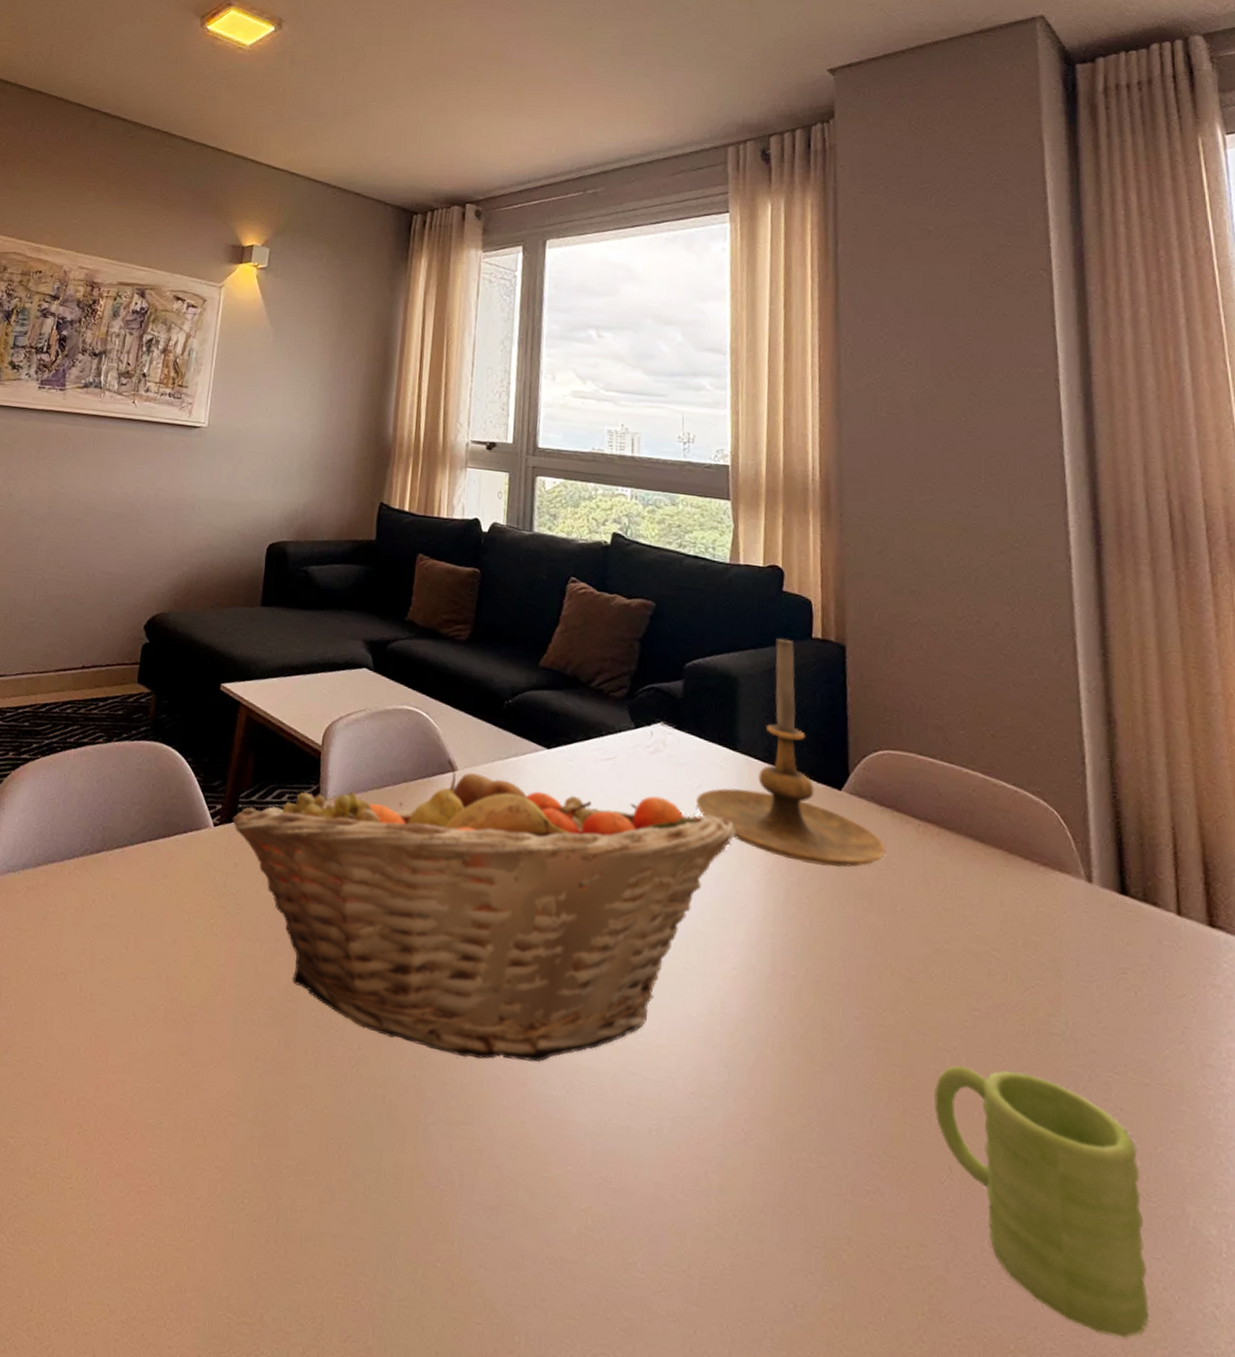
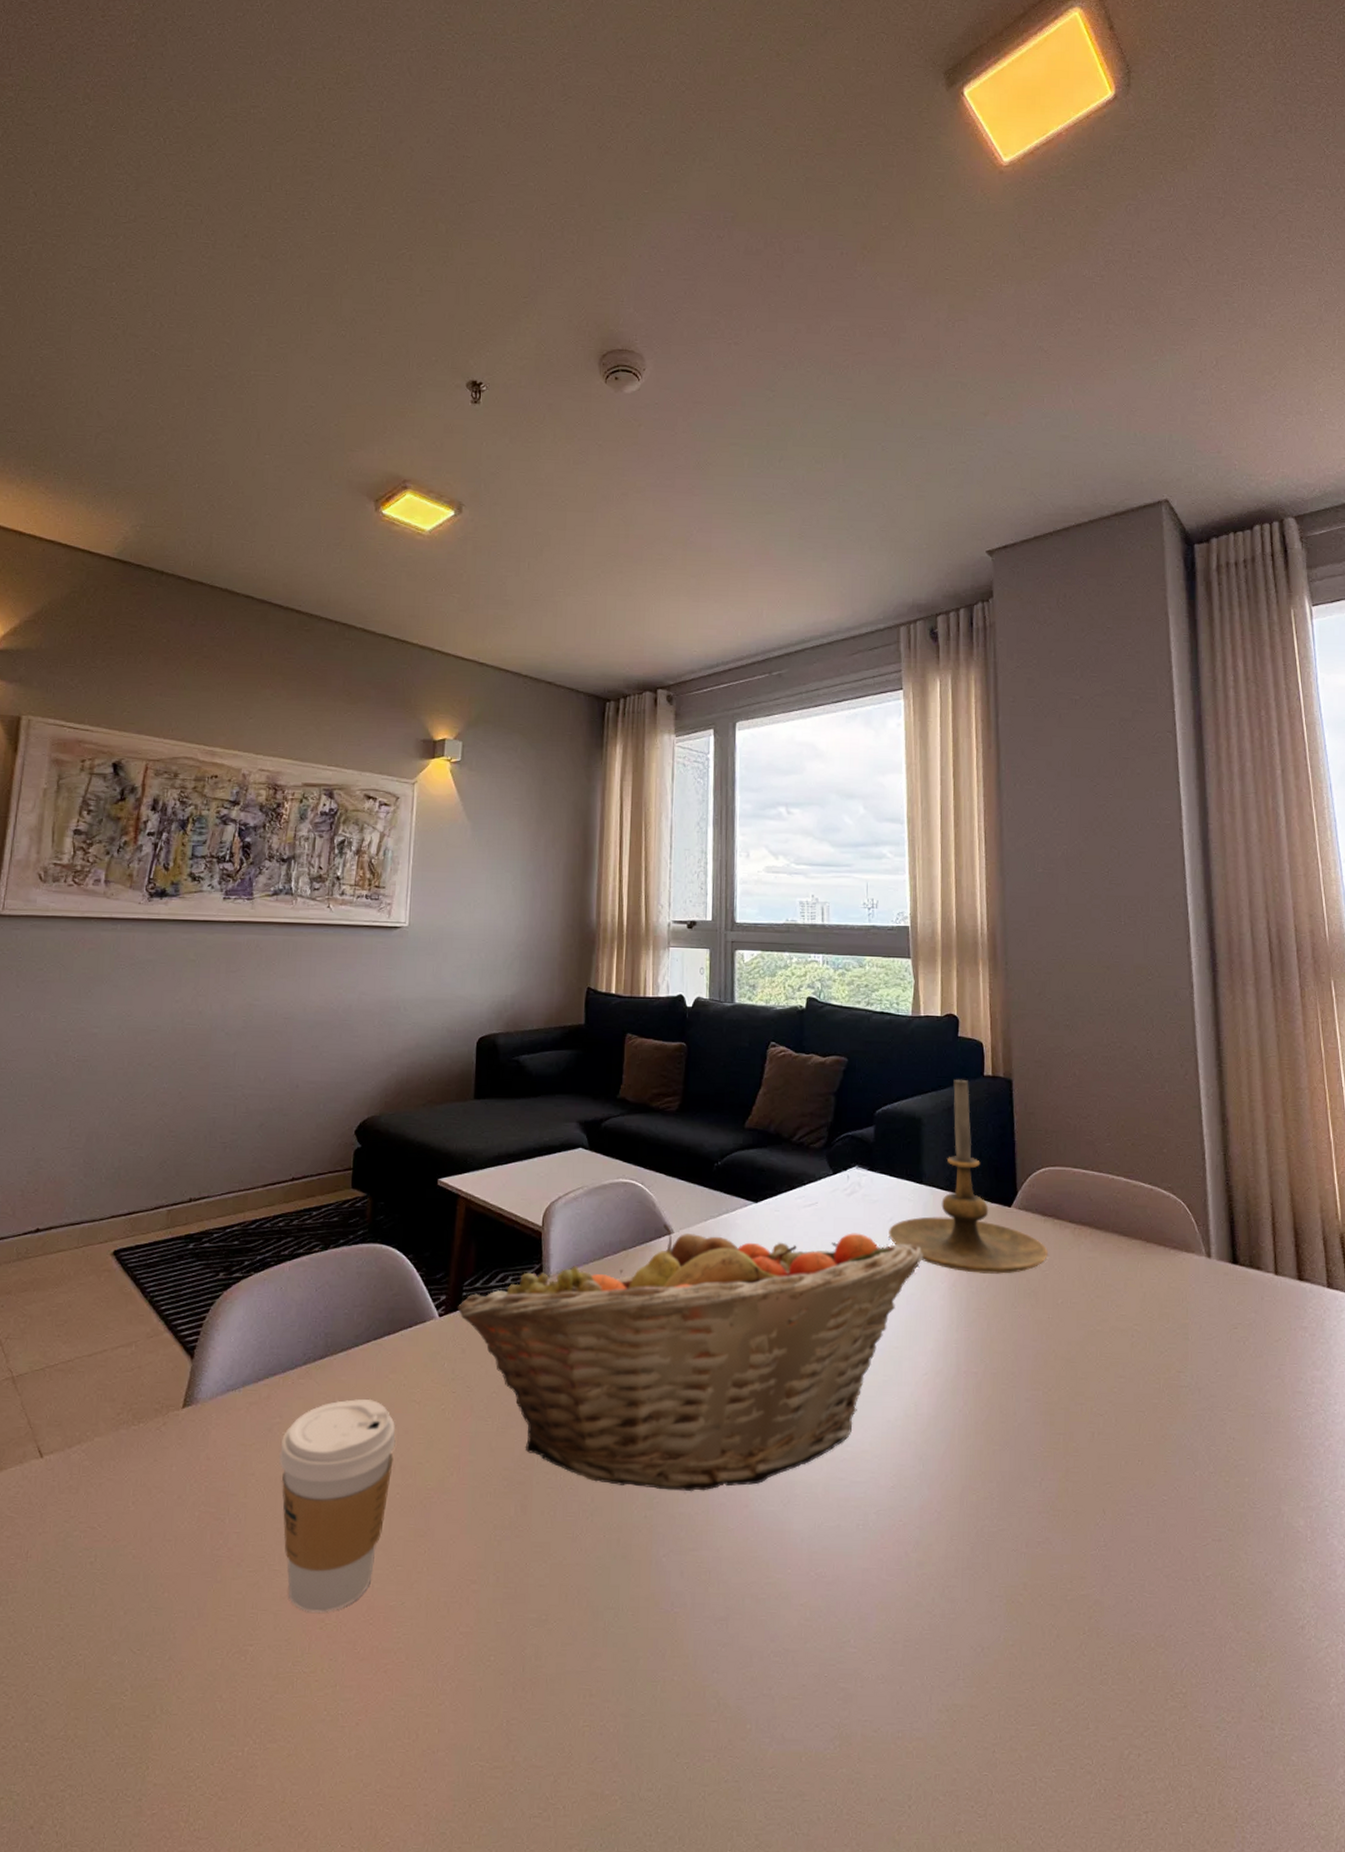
coffee cup: none [50,898,165,1118] -> present [279,1398,396,1613]
mug: present [934,1065,1149,1339] -> none [1090,1423,1255,1620]

